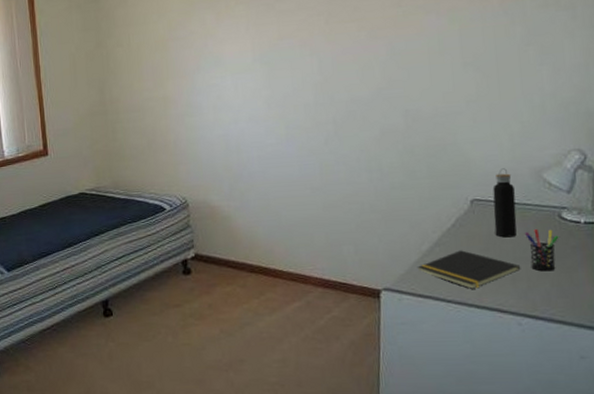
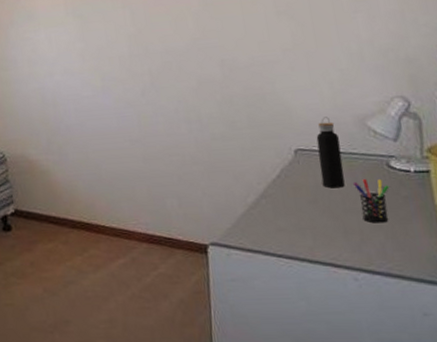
notepad: present [417,250,521,289] -> none [244,202,353,243]

